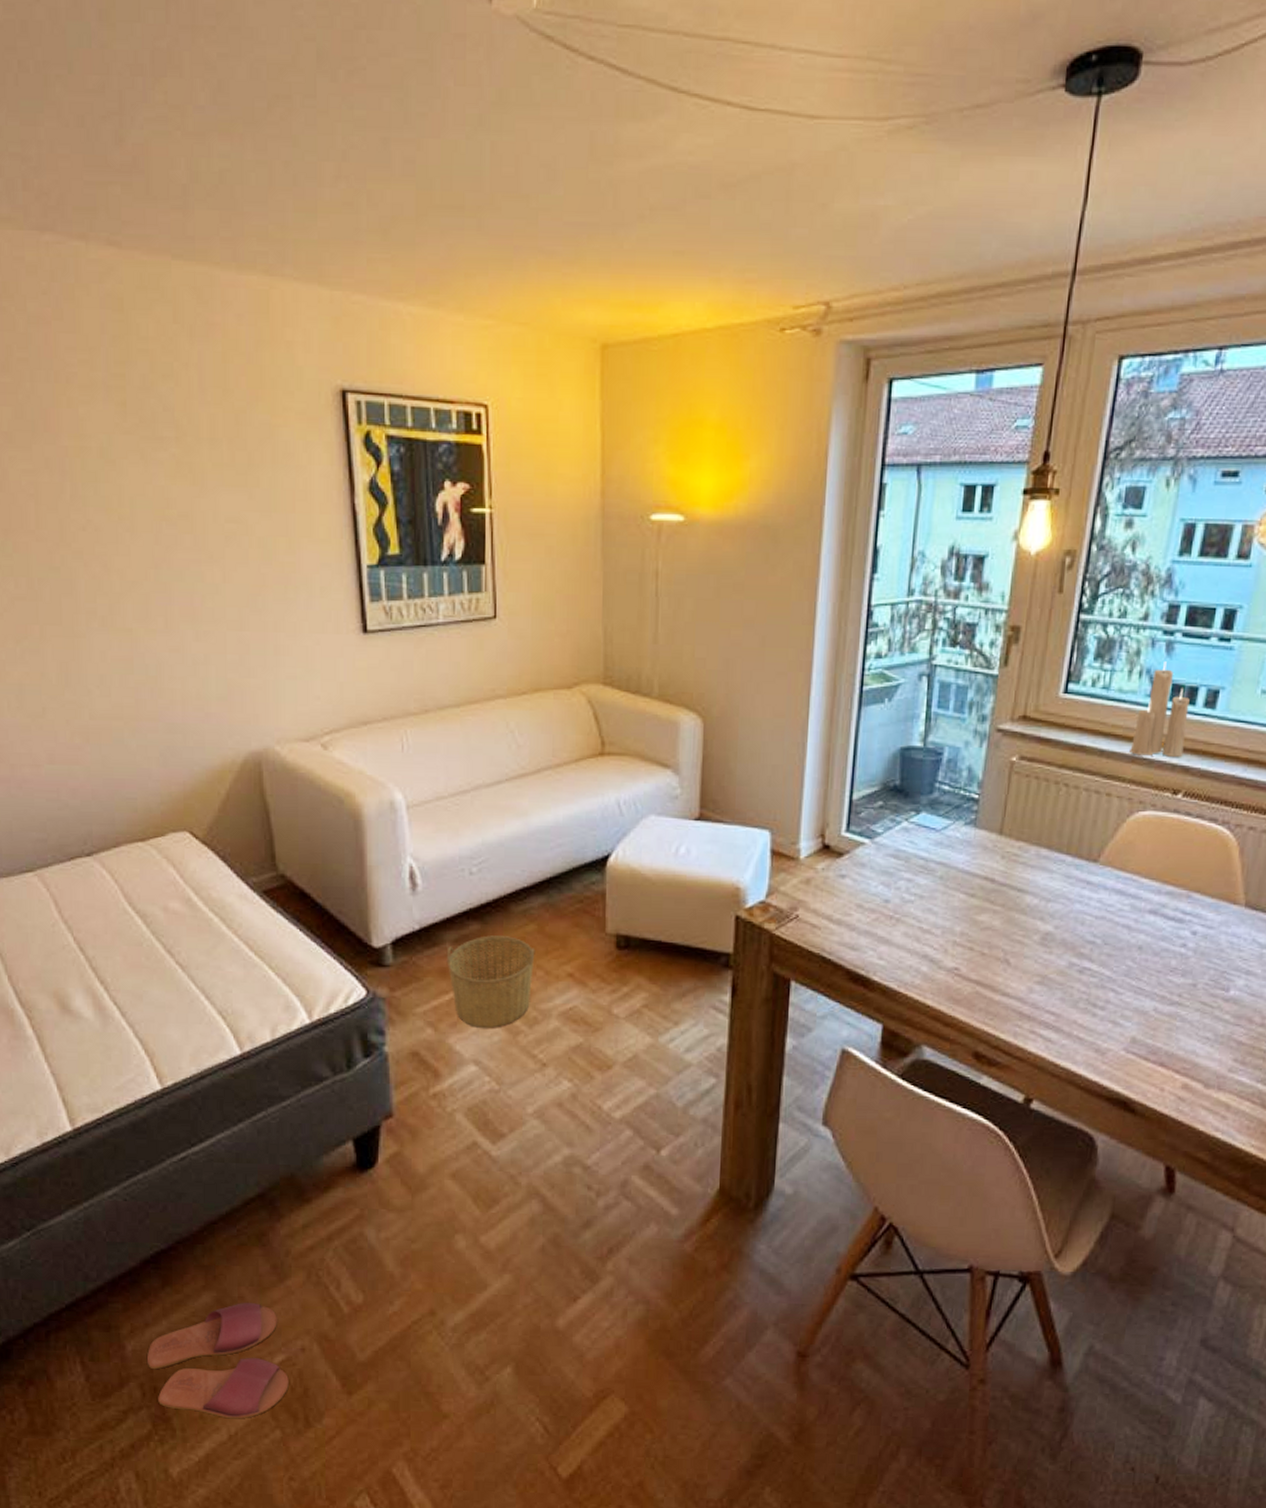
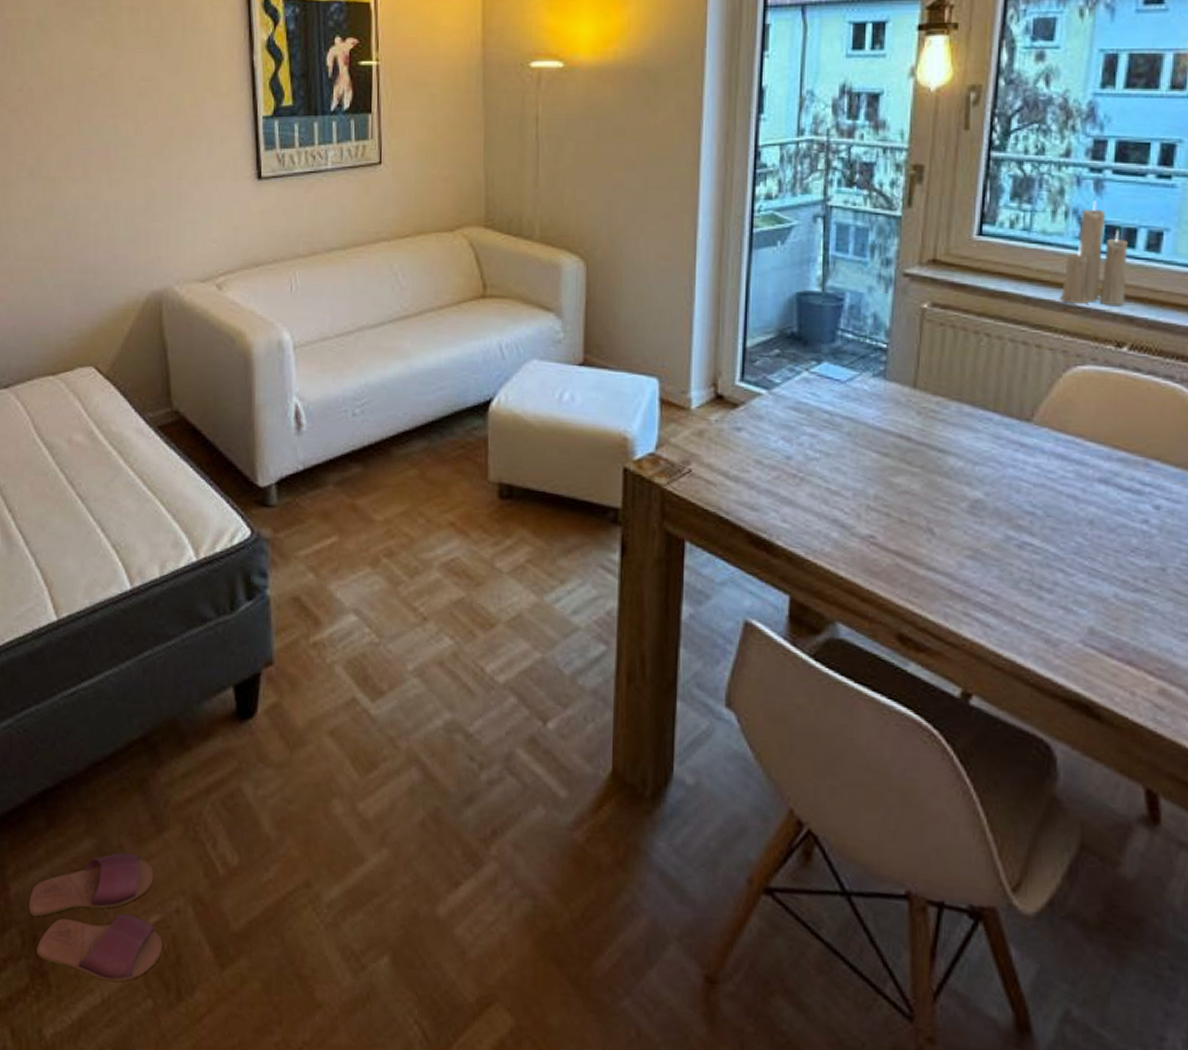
basket: present [446,935,535,1028] -> none [329,479,417,577]

